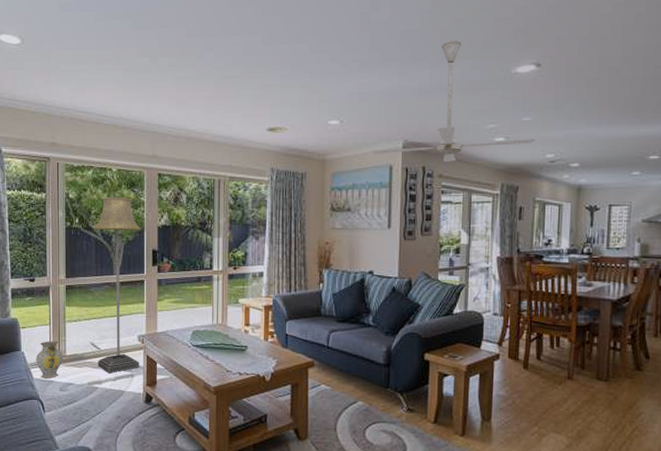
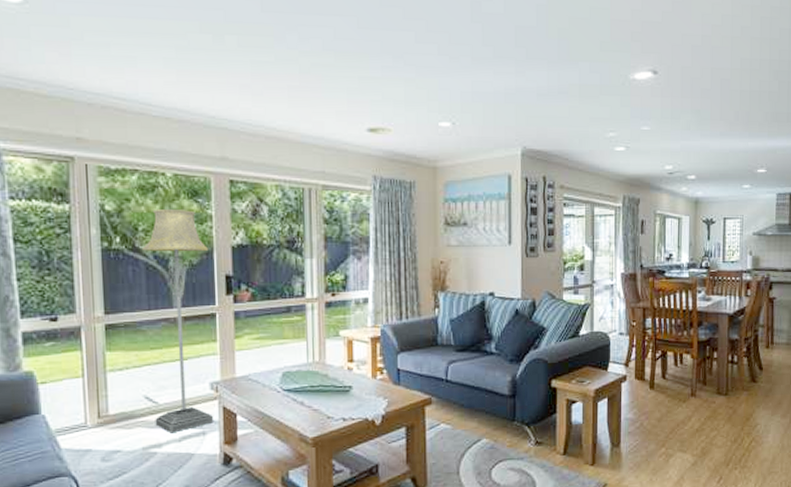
ceramic jug: present [36,340,63,379] -> none [63,397,105,448]
ceiling fan: present [372,41,535,162] -> none [488,40,654,172]

